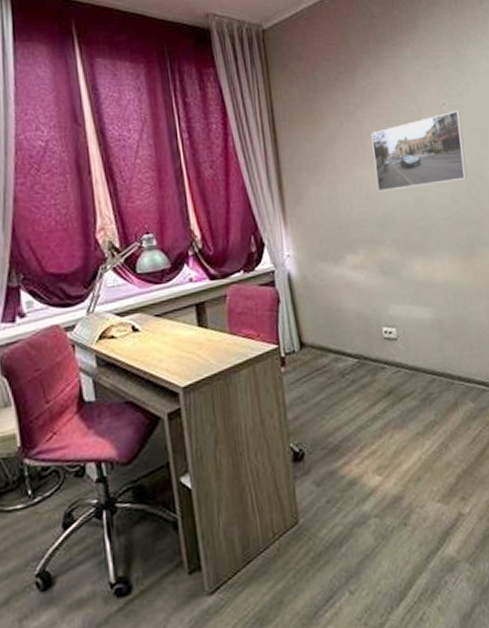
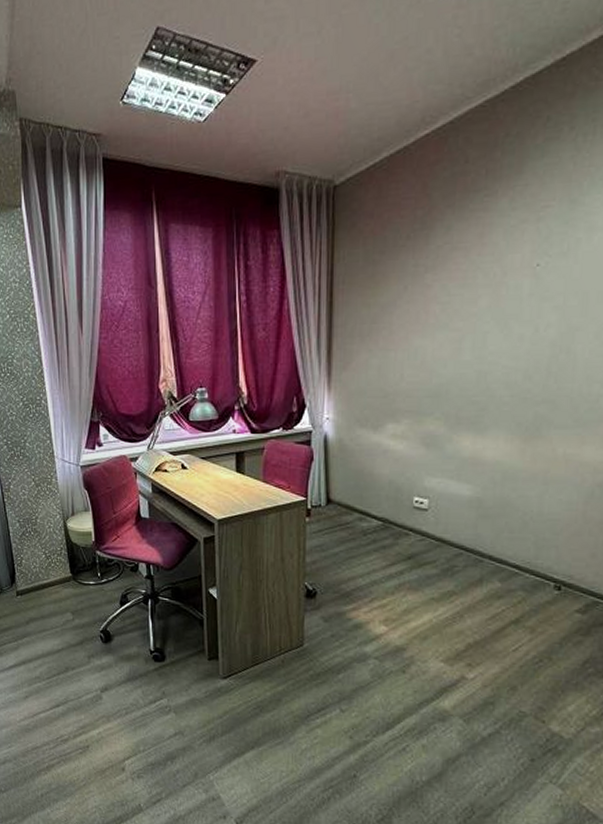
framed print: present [371,110,468,192] -> none [434,272,560,362]

